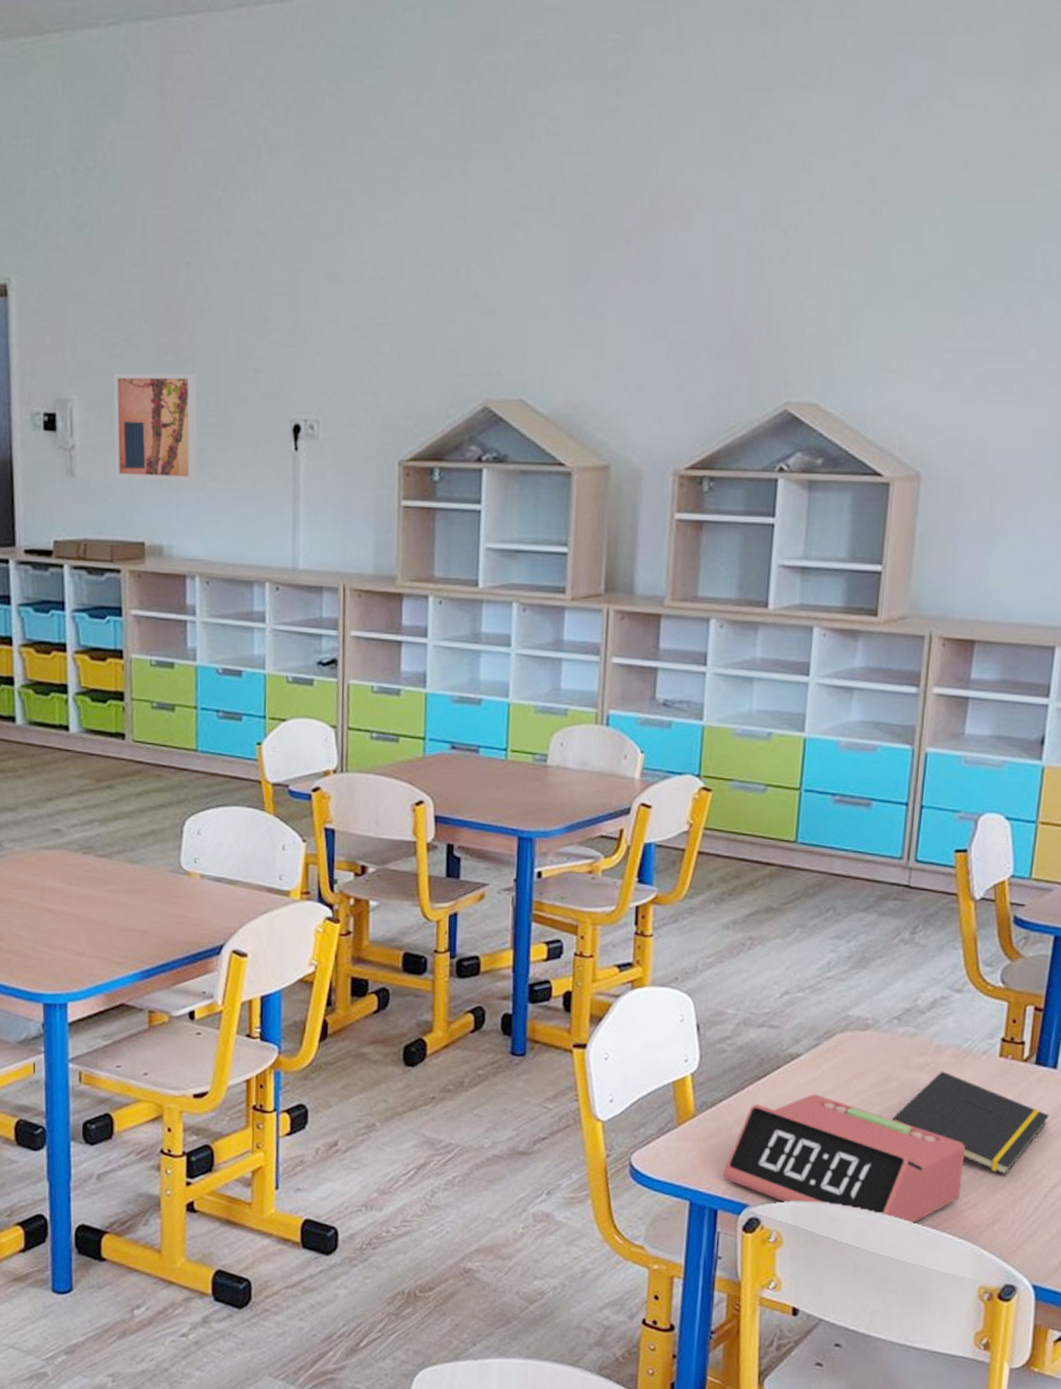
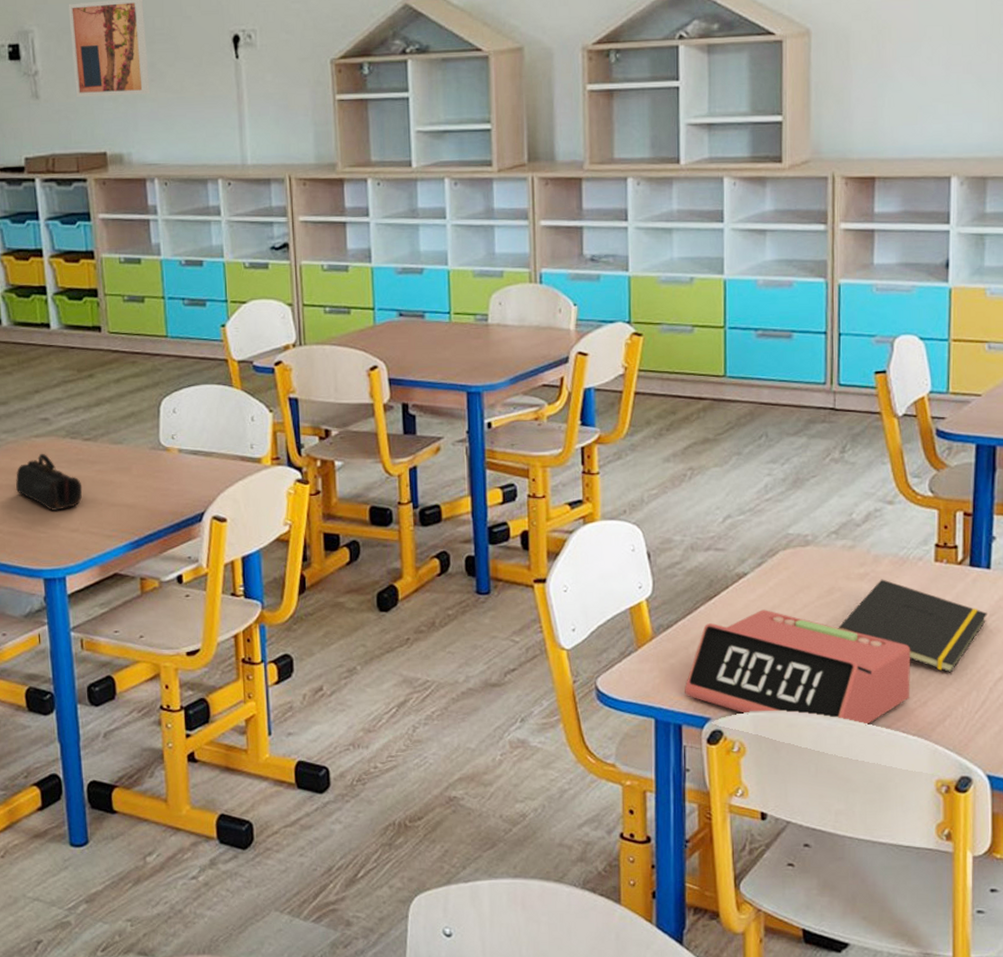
pencil case: none [20,867,93,931] -> present [16,453,83,511]

